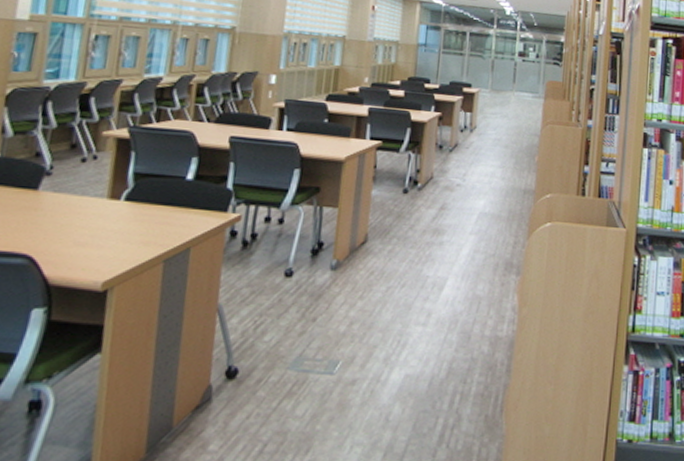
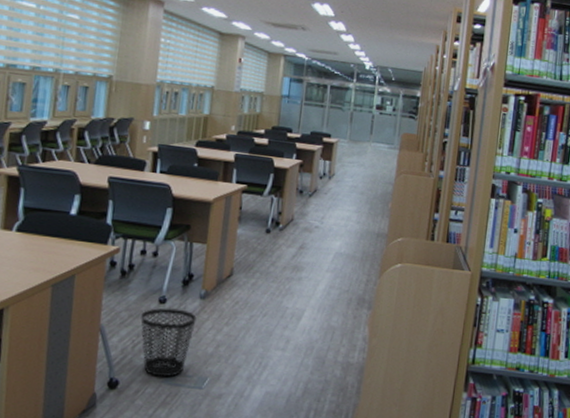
wastebasket: none [264,281,327,363] -> present [140,308,197,377]

